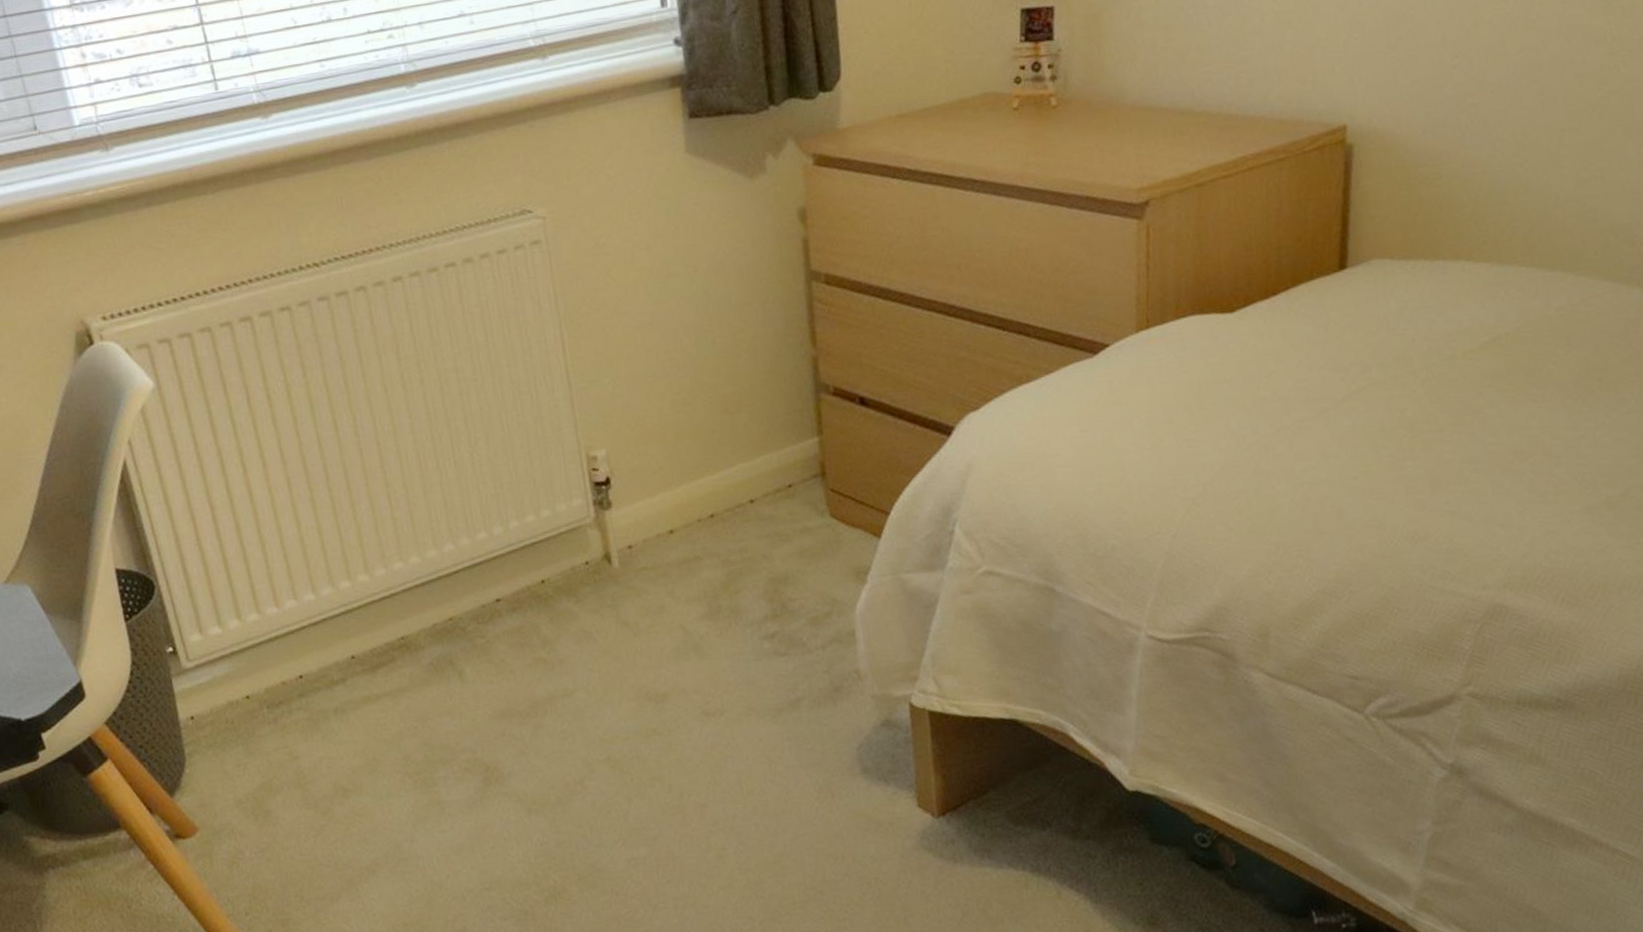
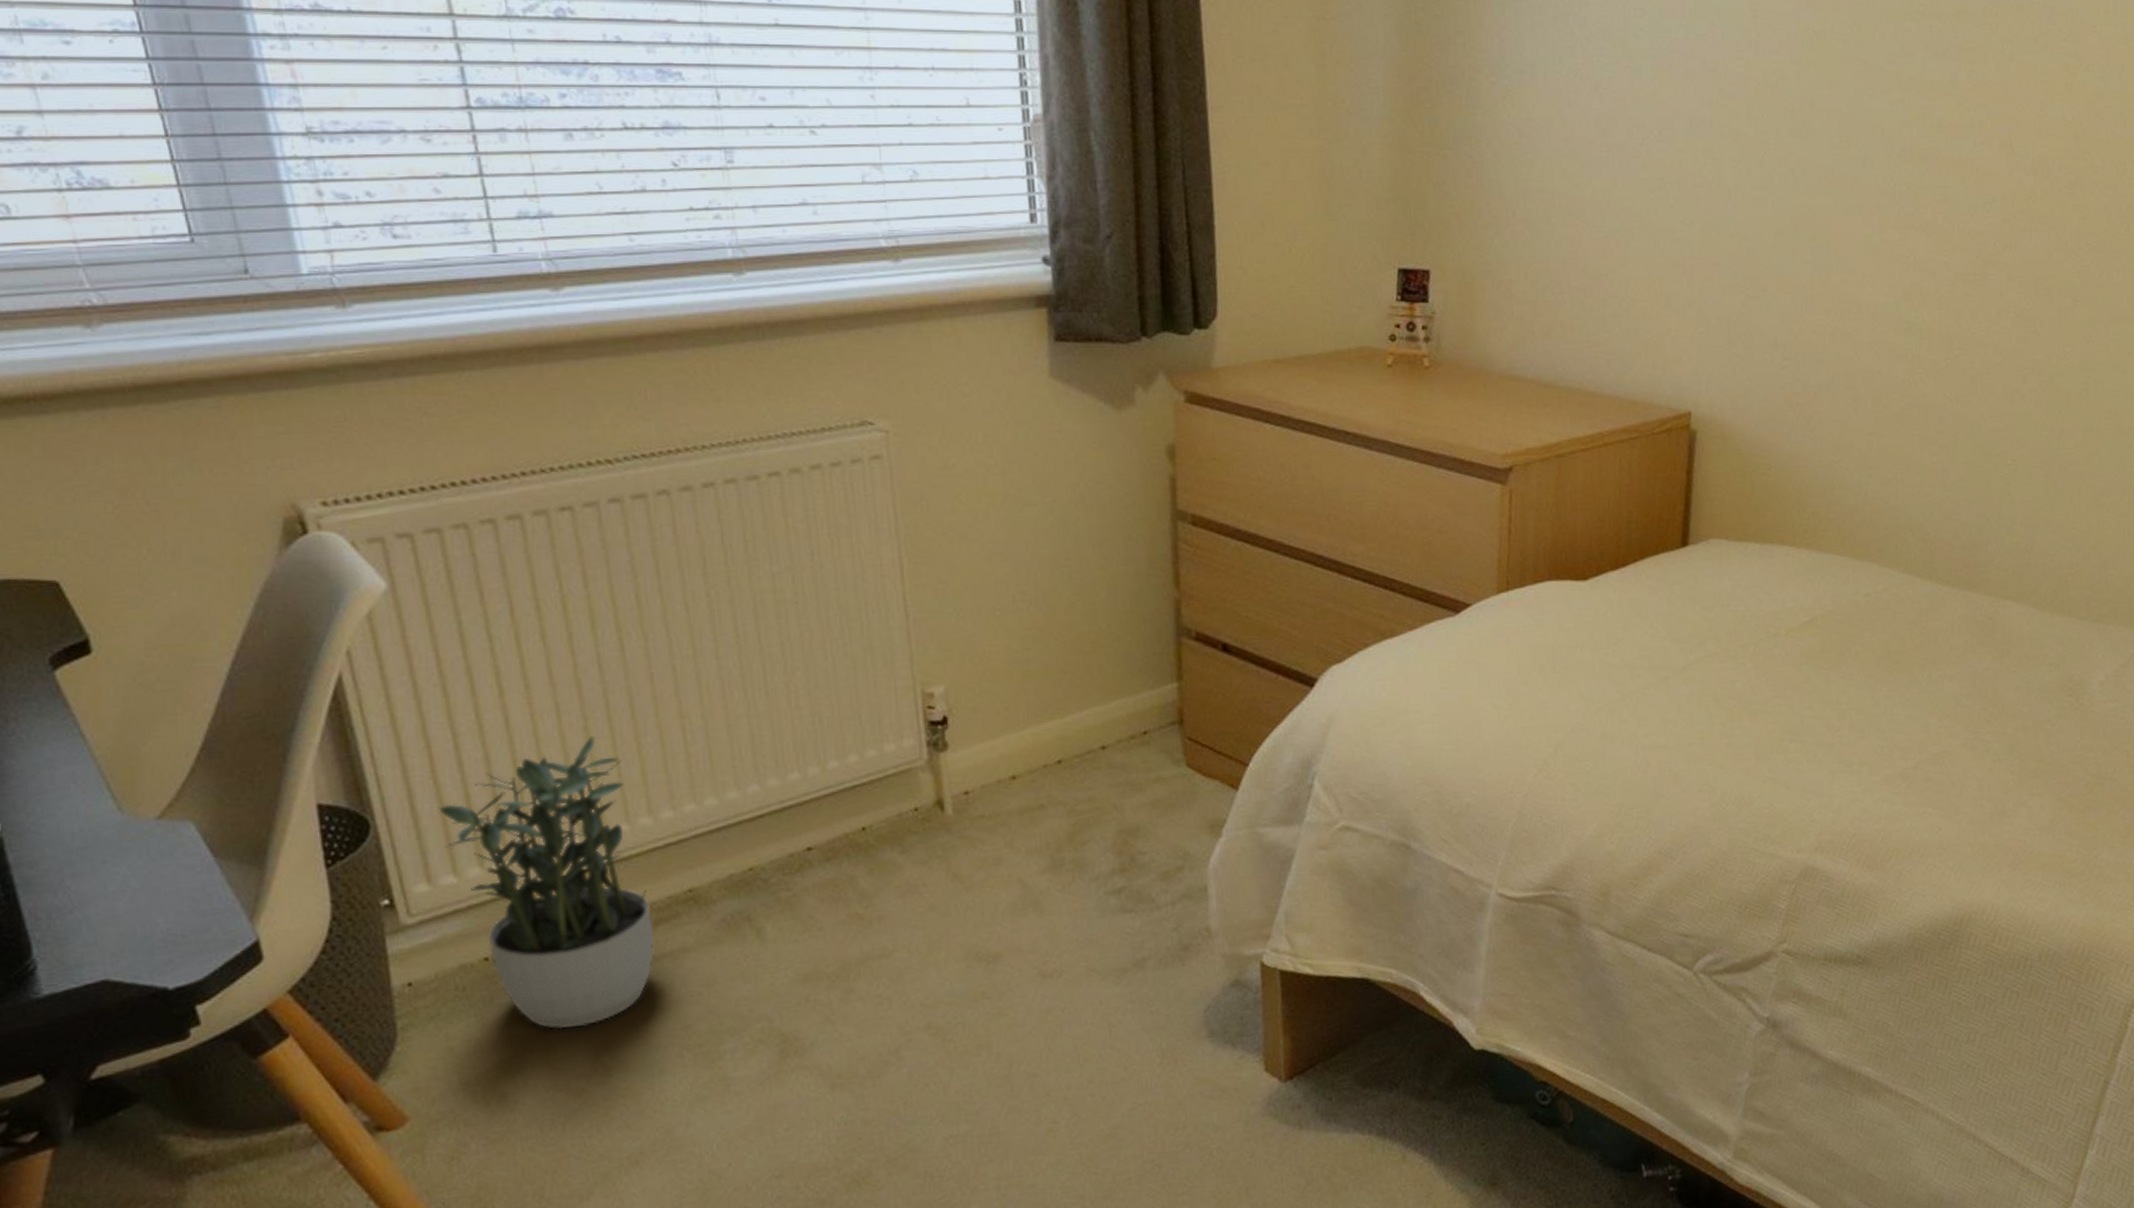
potted plant: none [204,505,378,757] -> present [438,735,655,1030]

